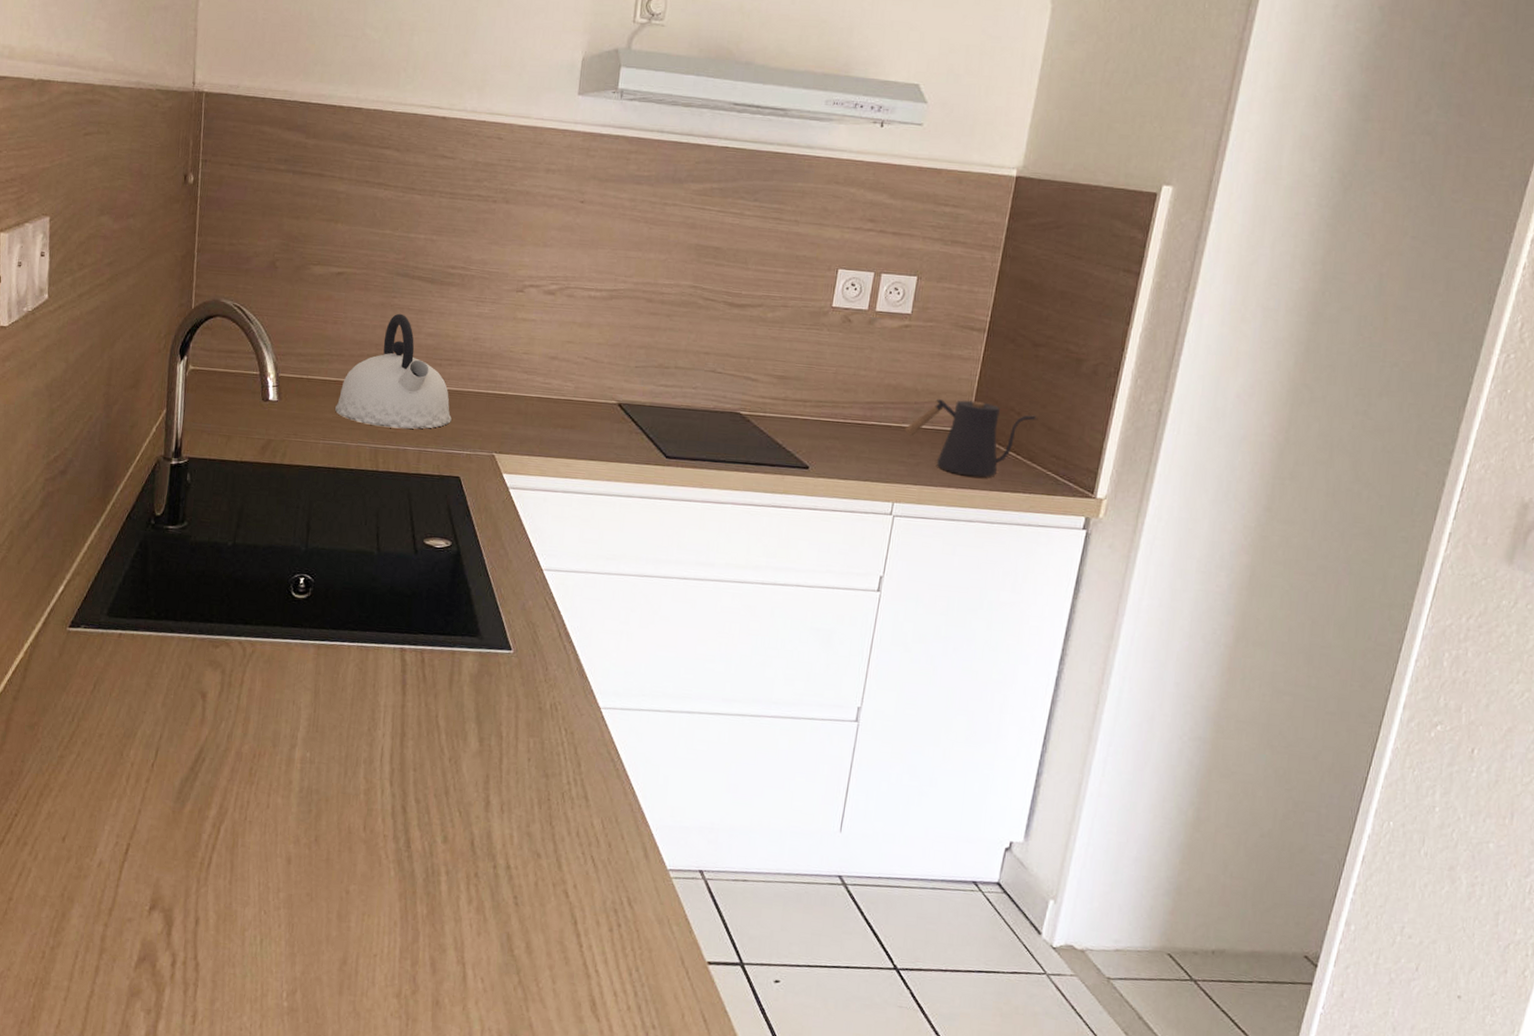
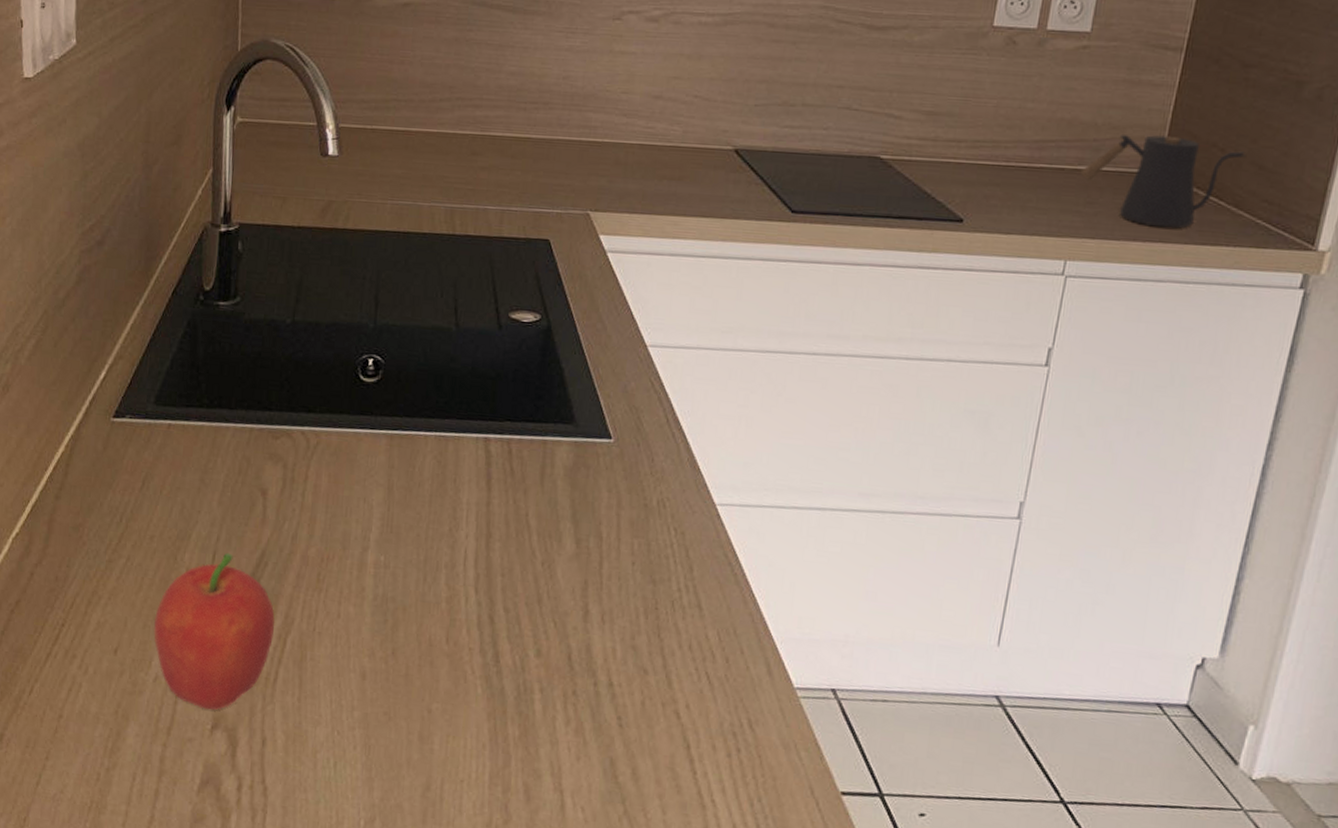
fruit: none [99,749,210,893] -> present [154,552,275,710]
kettle: present [335,313,452,429] -> none [404,49,539,186]

